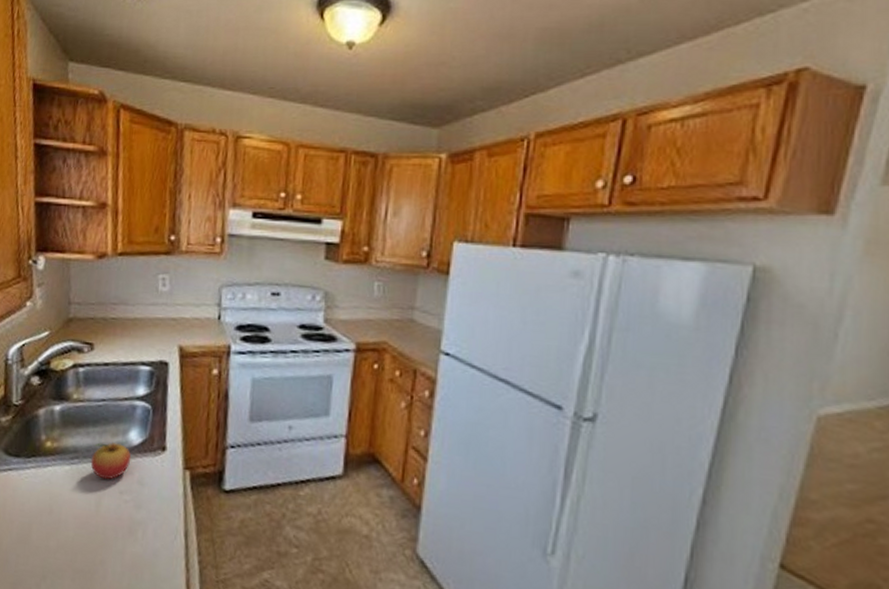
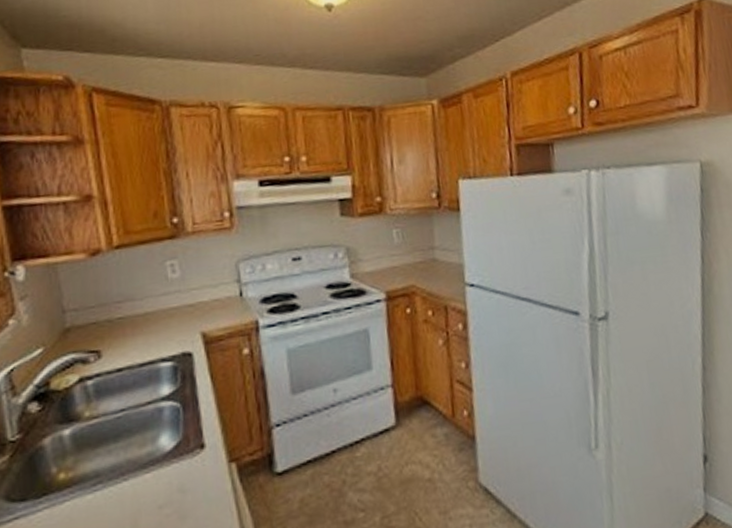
fruit: present [90,443,131,480] -> none [117,453,166,499]

